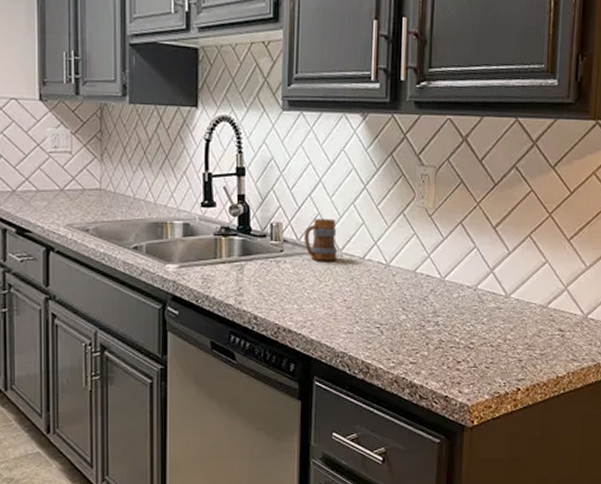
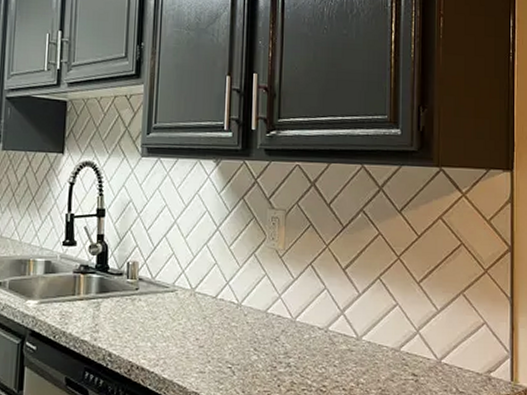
mug: present [303,219,338,261] -> none [158,258,191,300]

